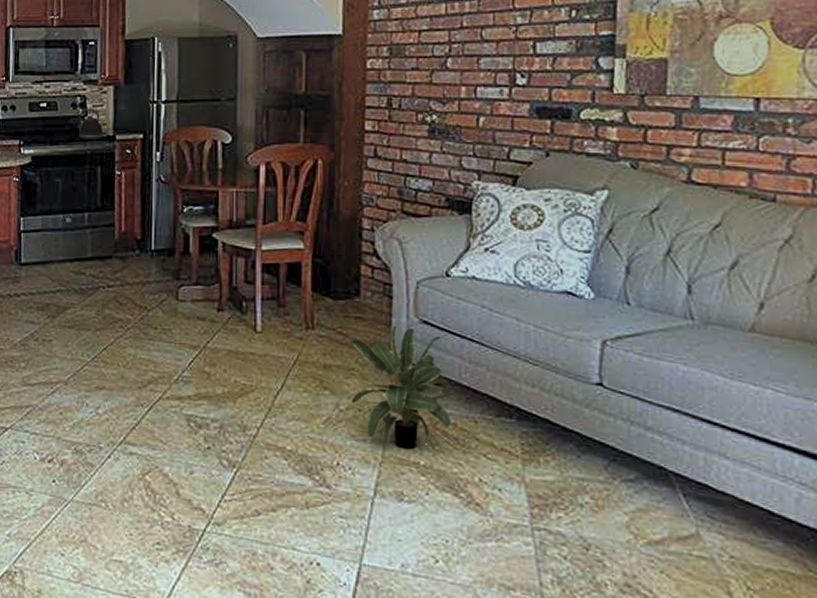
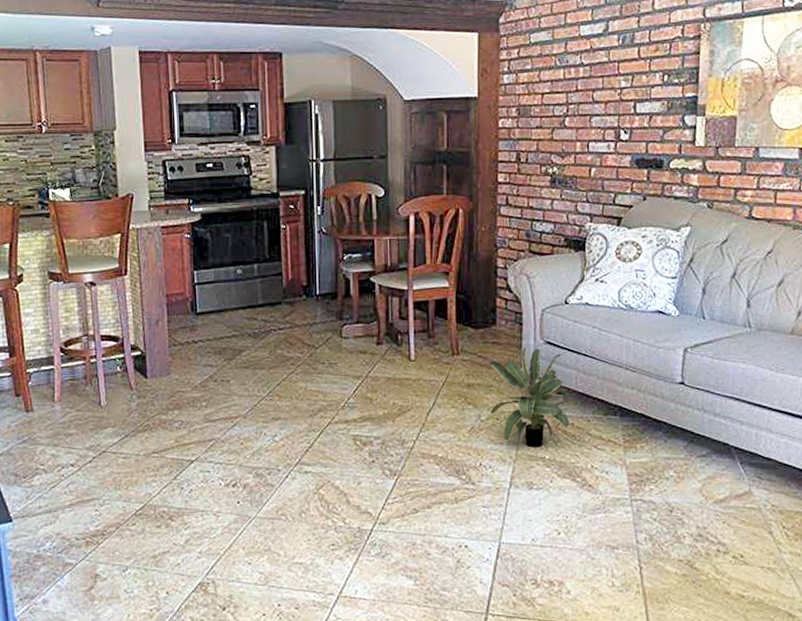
kettle: present [78,108,105,139] -> none [244,168,269,197]

